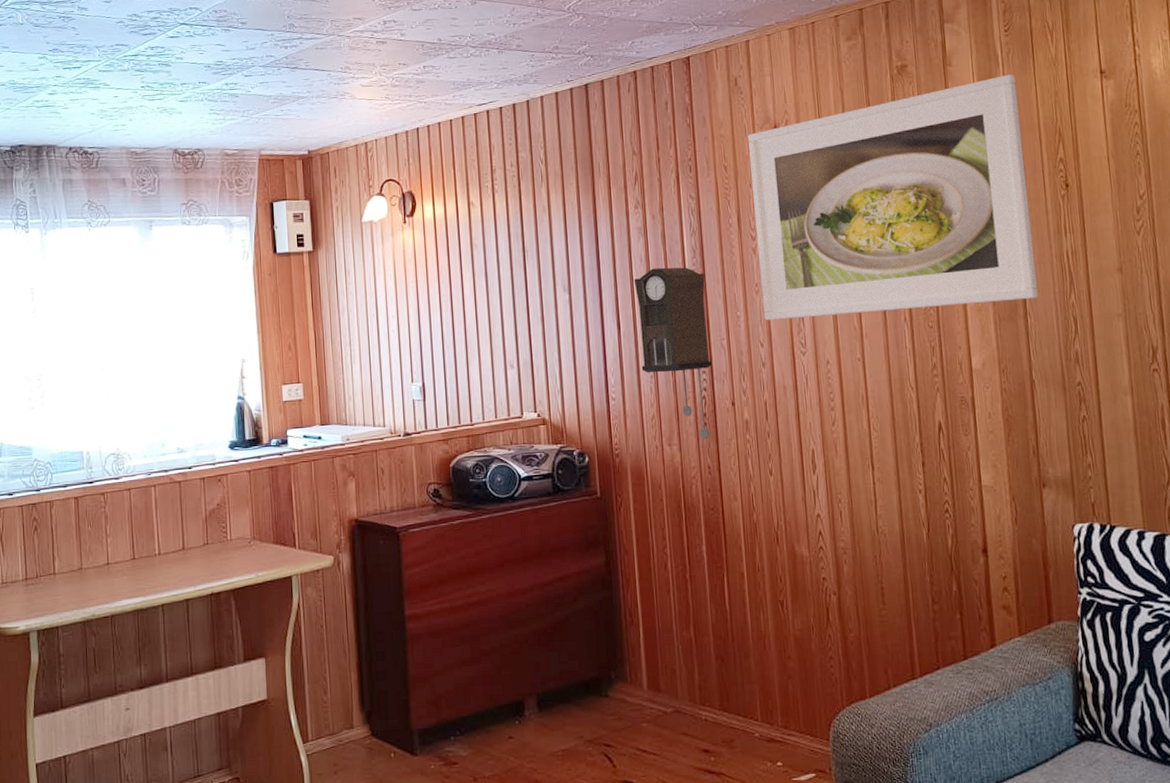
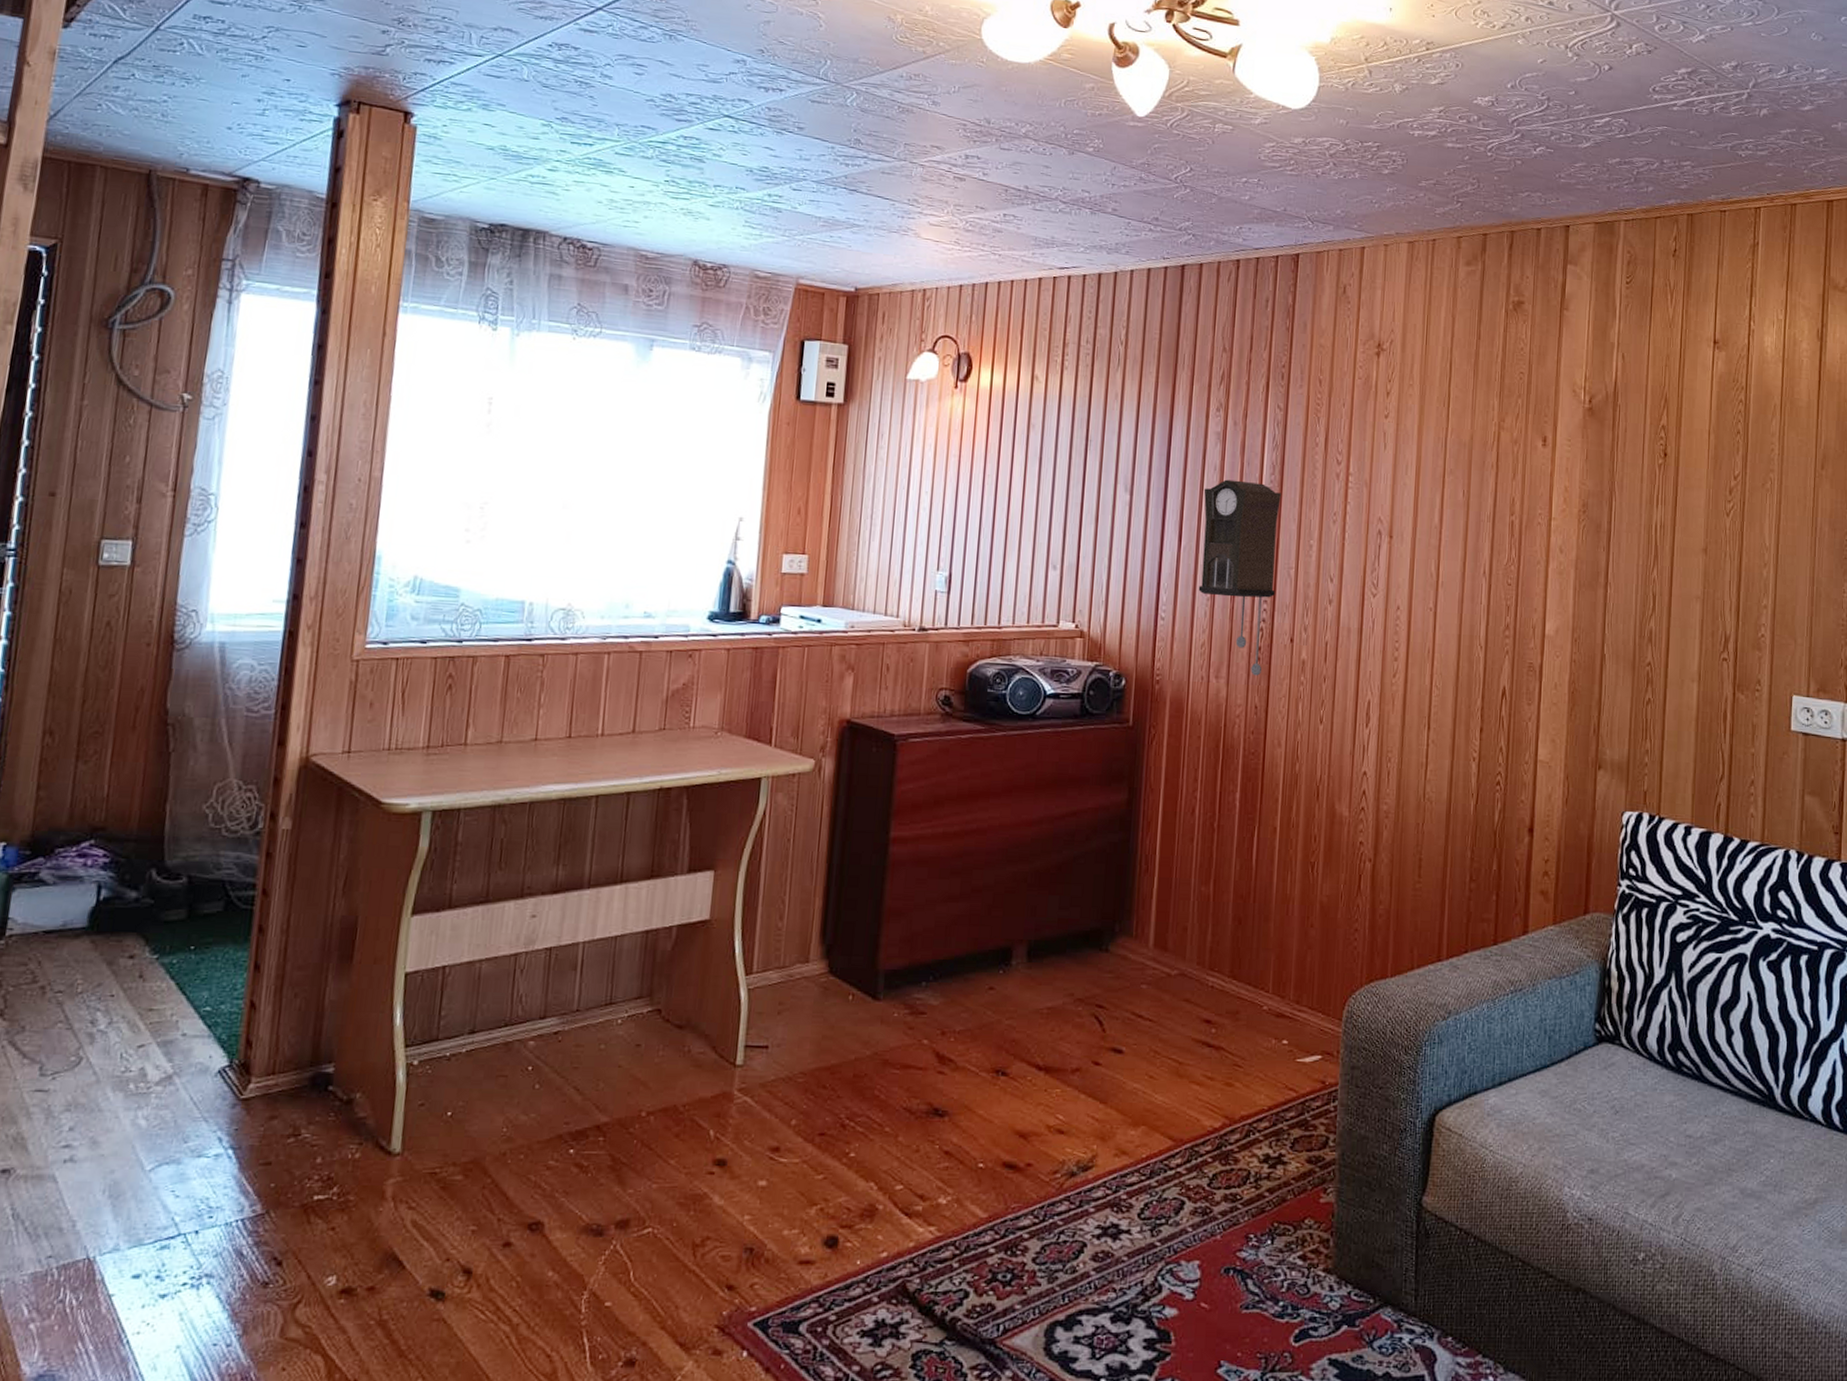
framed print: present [748,74,1038,321] -> none [1338,328,1630,569]

